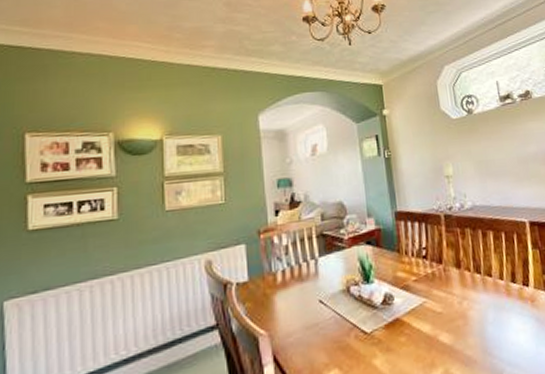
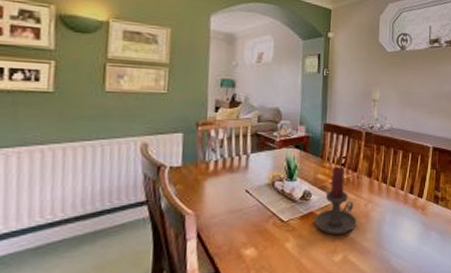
candle holder: none [402,260,454,345] -> present [314,166,357,235]

